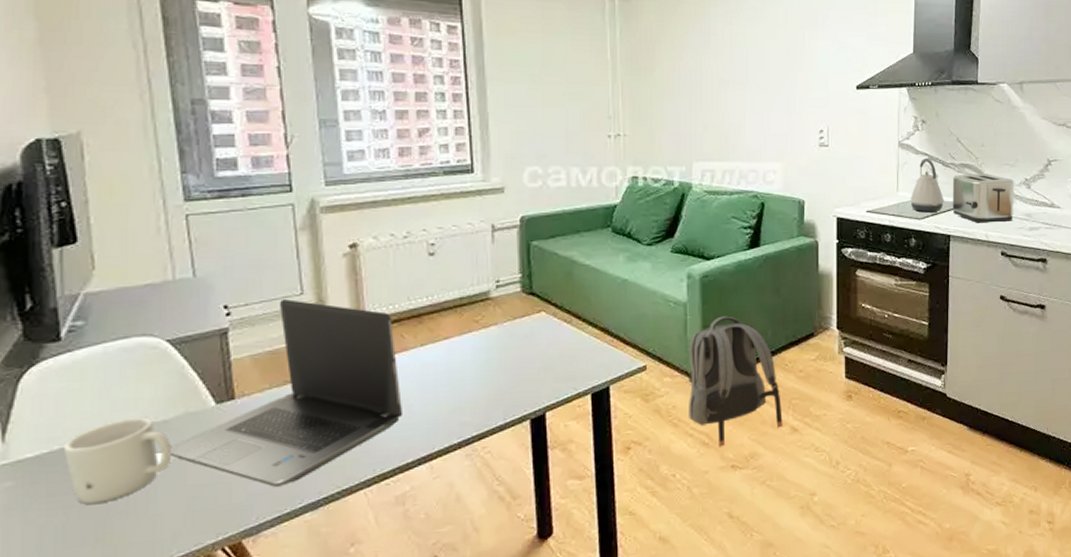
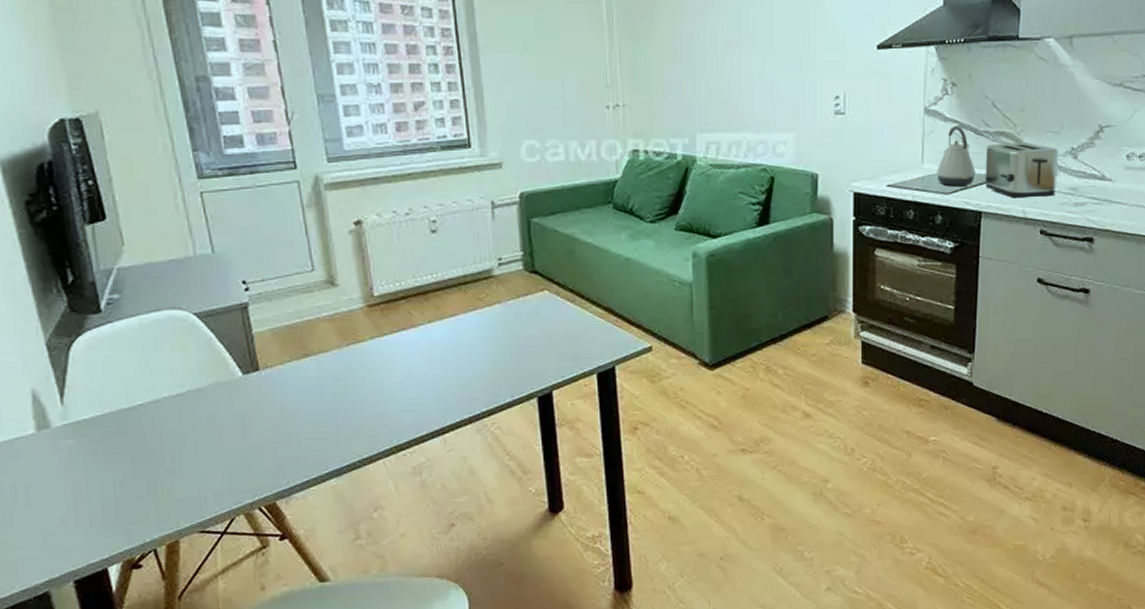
mug: present [63,417,172,505] -> none [113,385,209,464]
laptop computer: present [170,299,402,487] -> none [206,276,414,453]
backpack: present [689,316,783,447] -> none [695,297,795,430]

